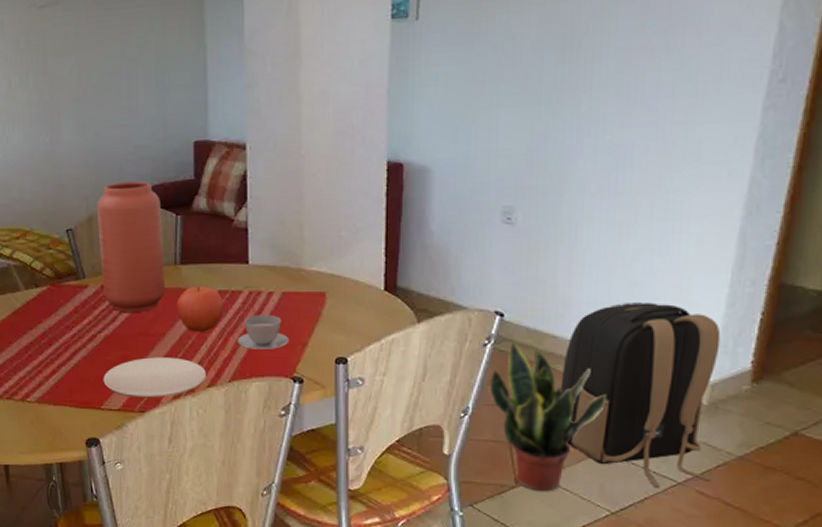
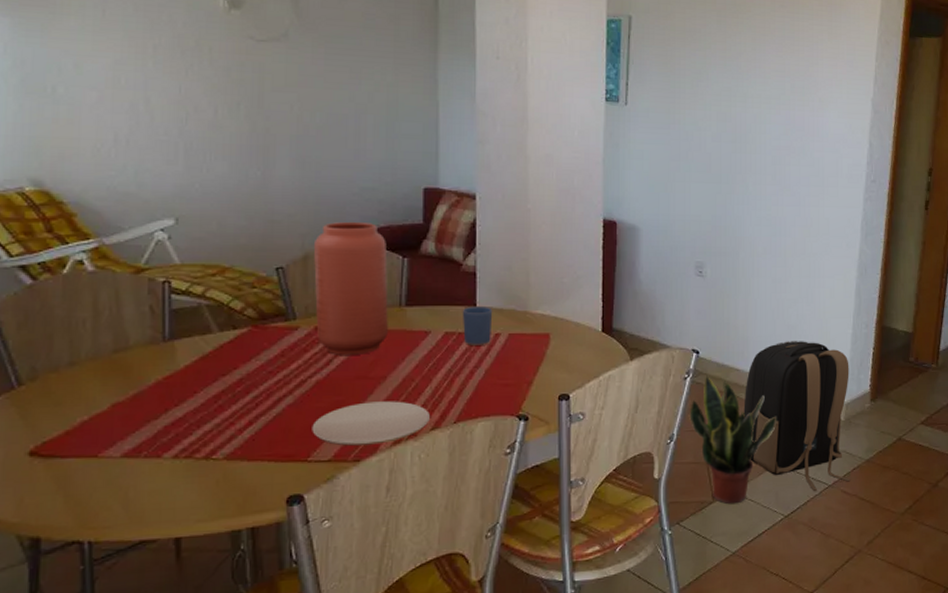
fruit: present [176,285,224,332] -> none [400,327,451,374]
mug: none [234,263,266,304] -> present [462,305,493,345]
teacup: present [237,314,290,349] -> none [464,355,515,390]

